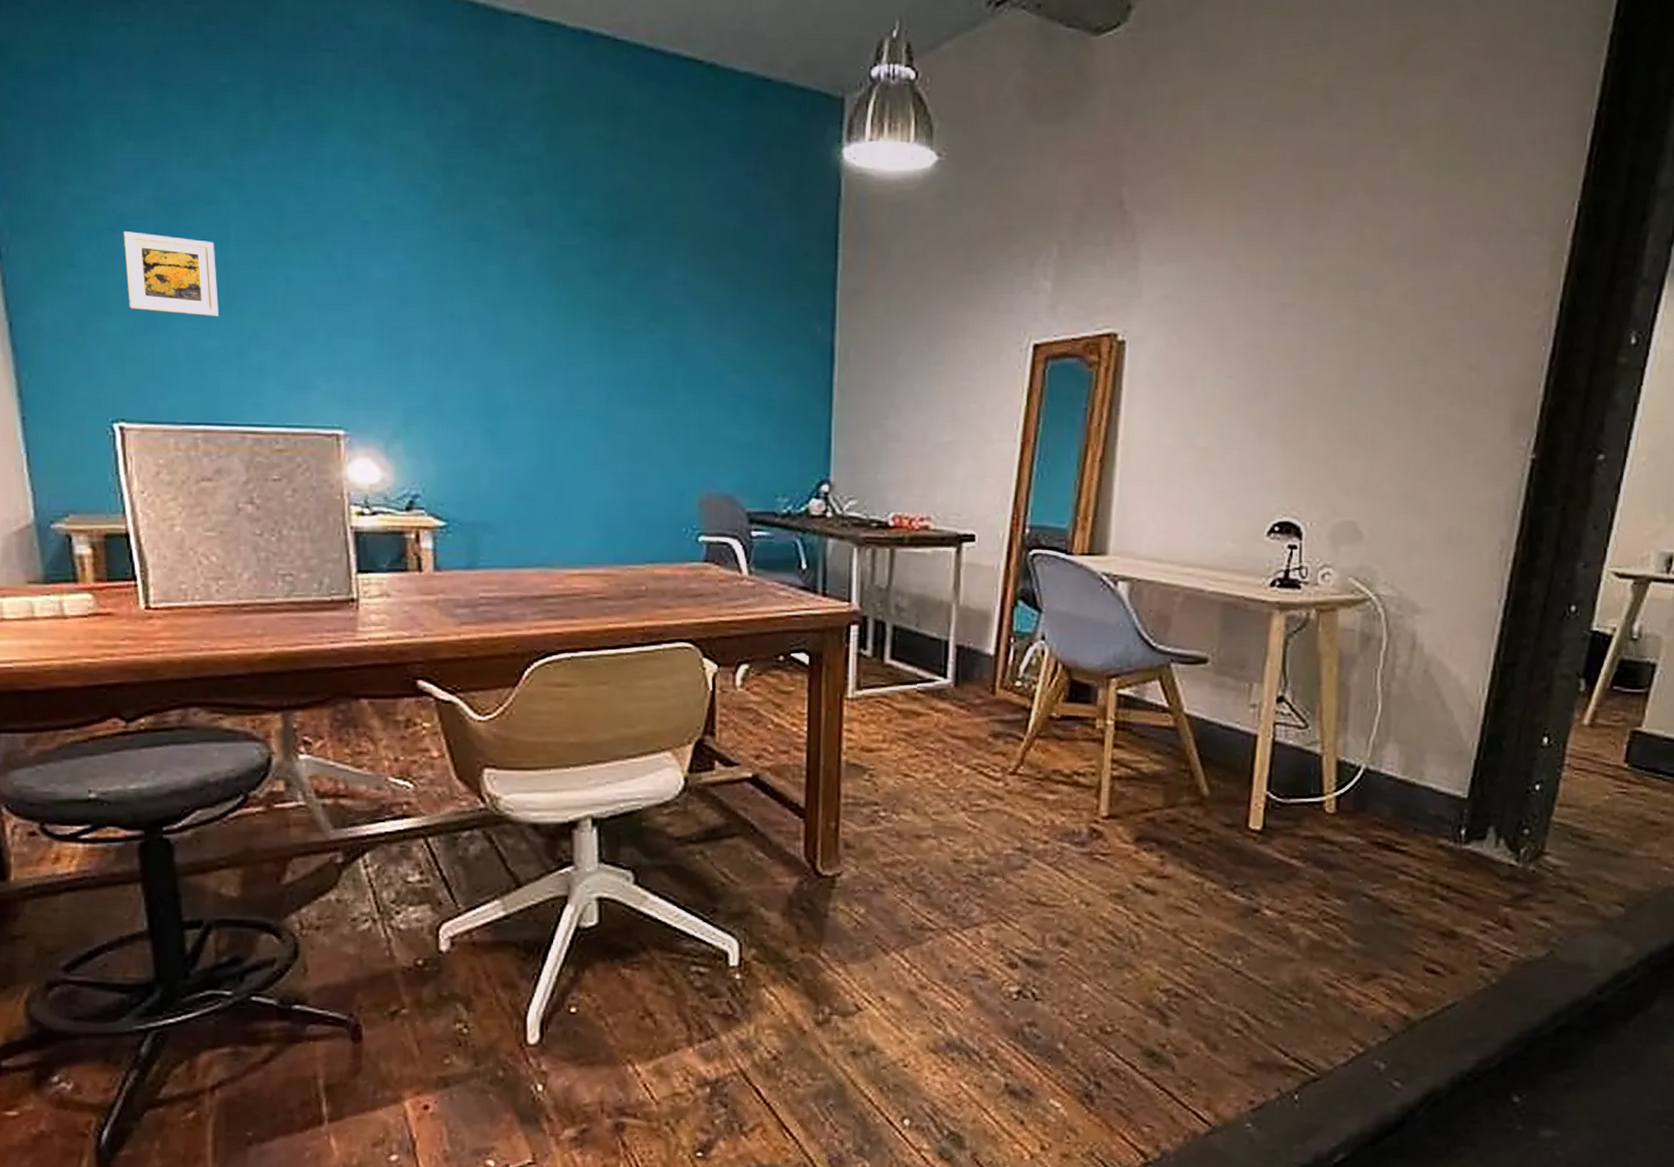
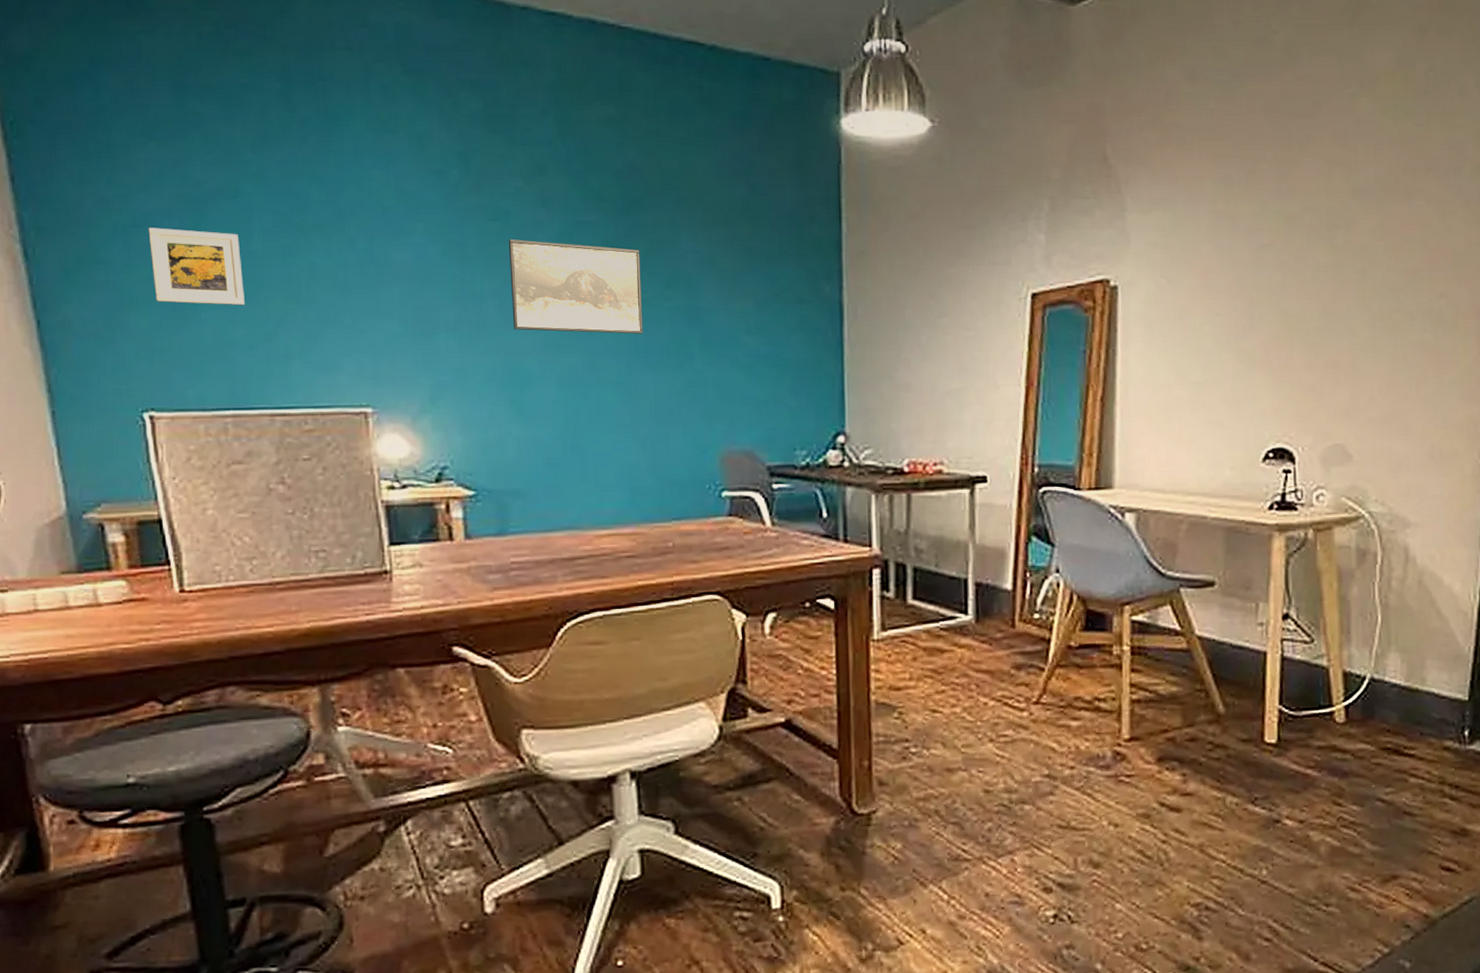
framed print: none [490,261,626,367] -> present [508,239,644,334]

